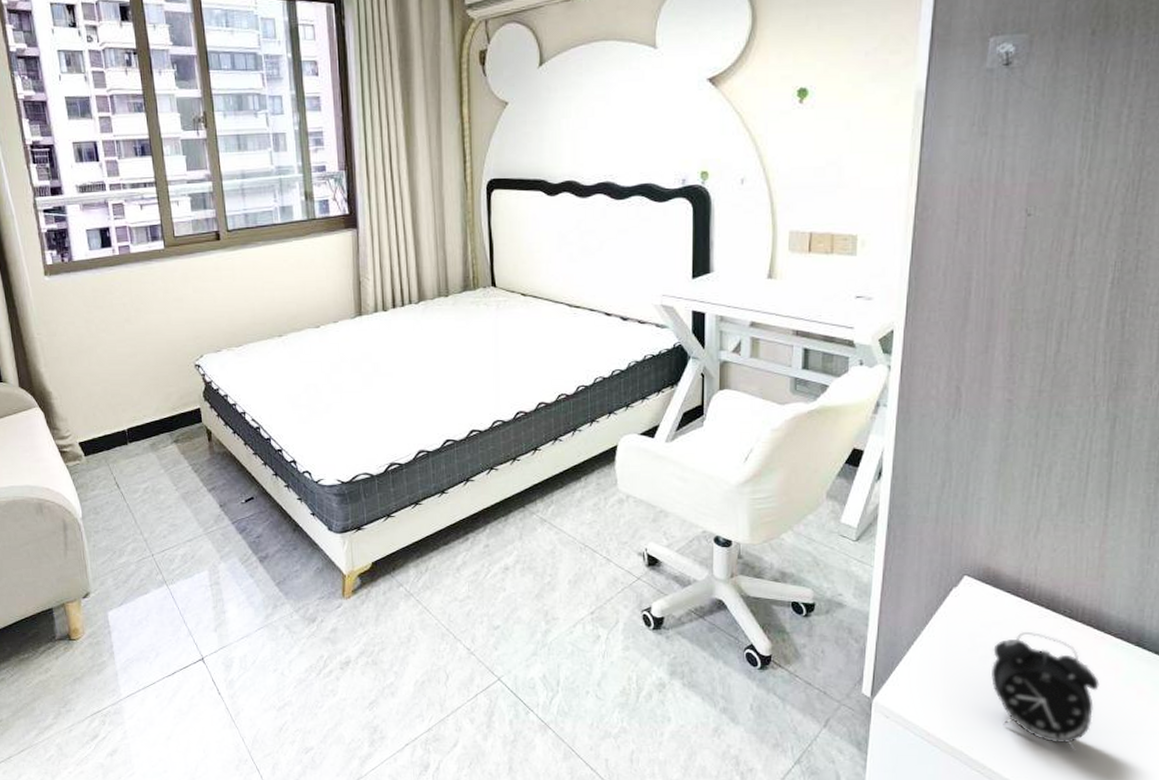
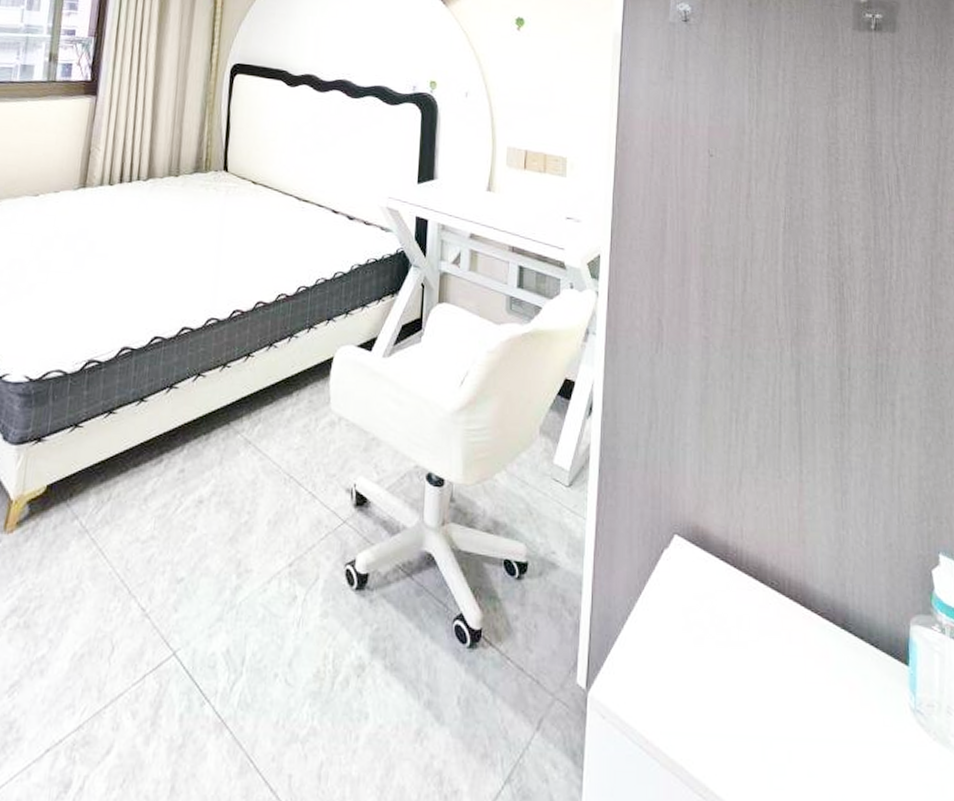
alarm clock: present [991,632,1100,751] -> none [707,607,812,767]

